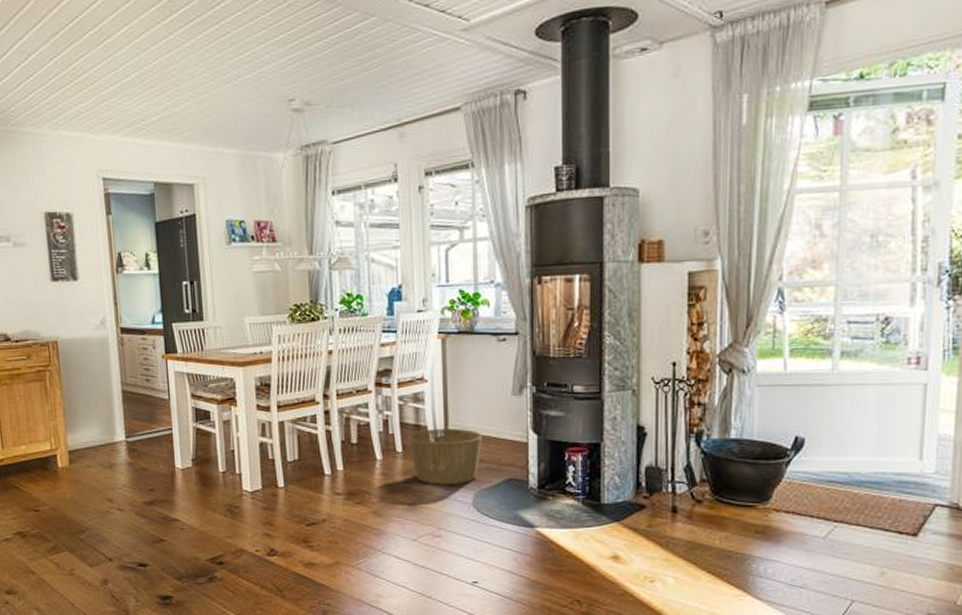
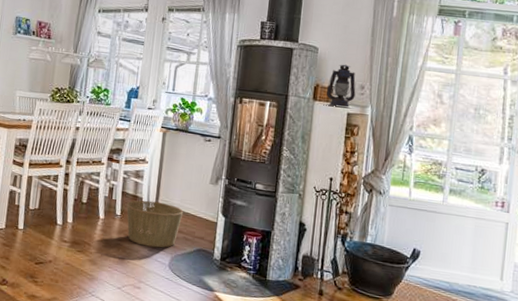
lantern: none [657,205,697,266] -> present [327,64,356,108]

